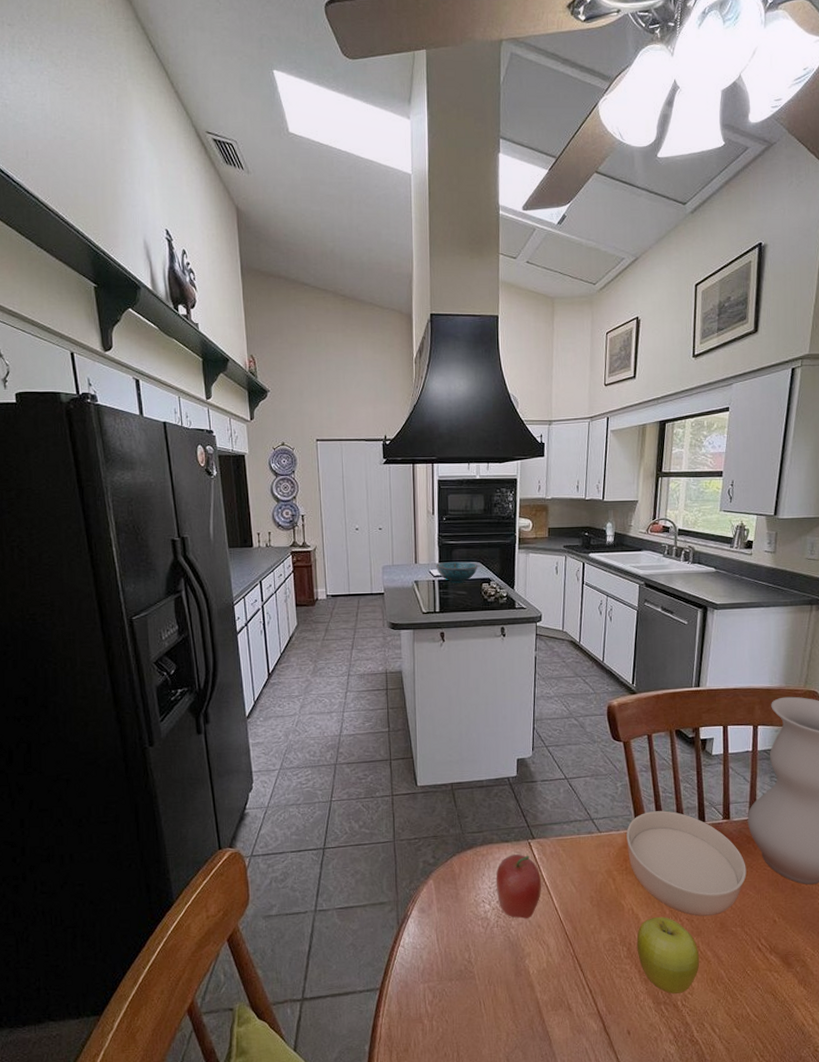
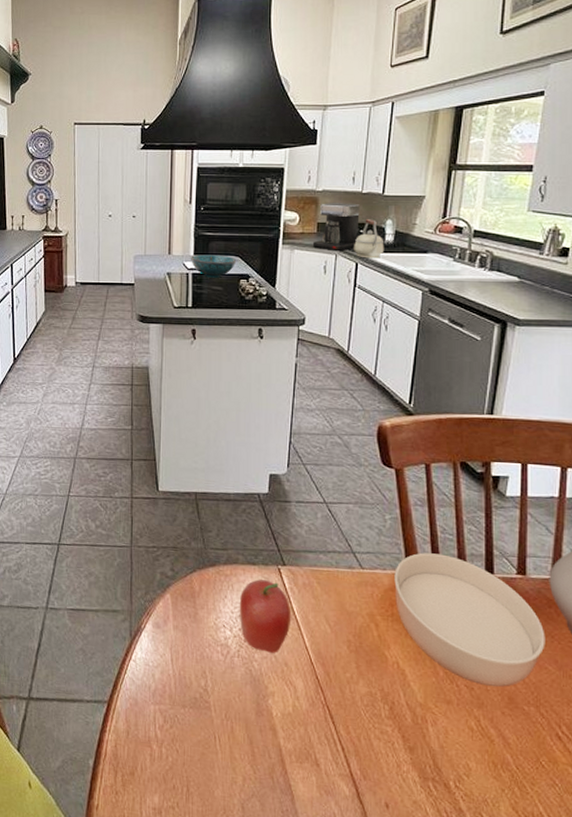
coffee maker: none [545,509,584,552] -> present [312,203,360,251]
kettle: none [579,522,606,558] -> present [353,218,385,259]
fruit: present [636,917,700,994] -> none [401,677,480,772]

